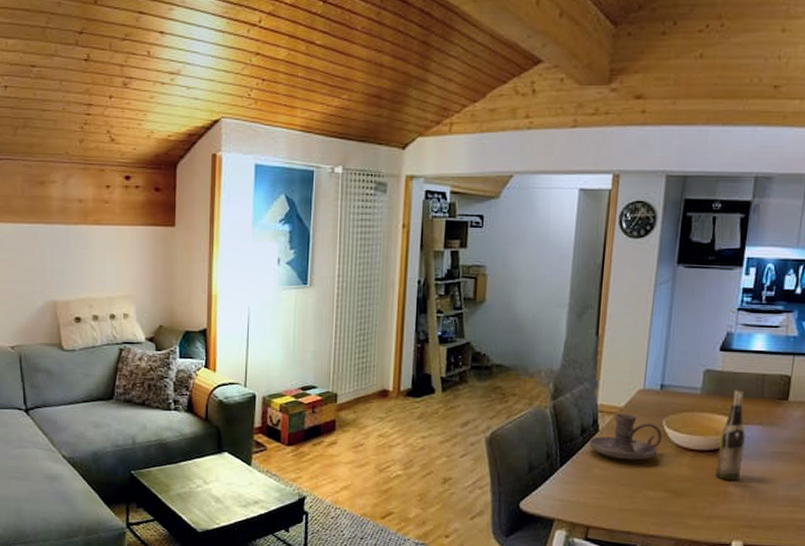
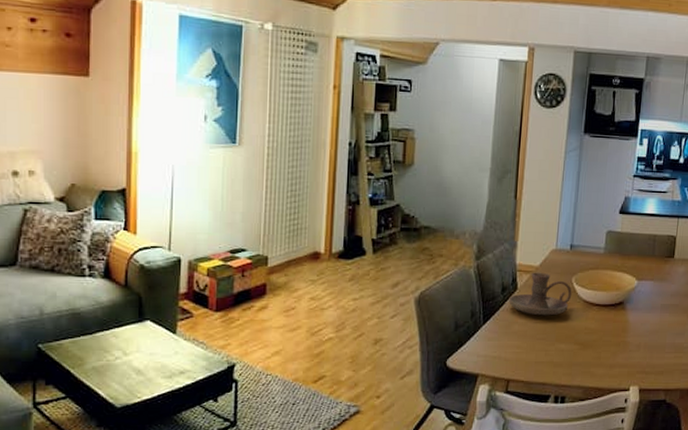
wine bottle: present [715,390,746,481] -> none [616,249,640,331]

